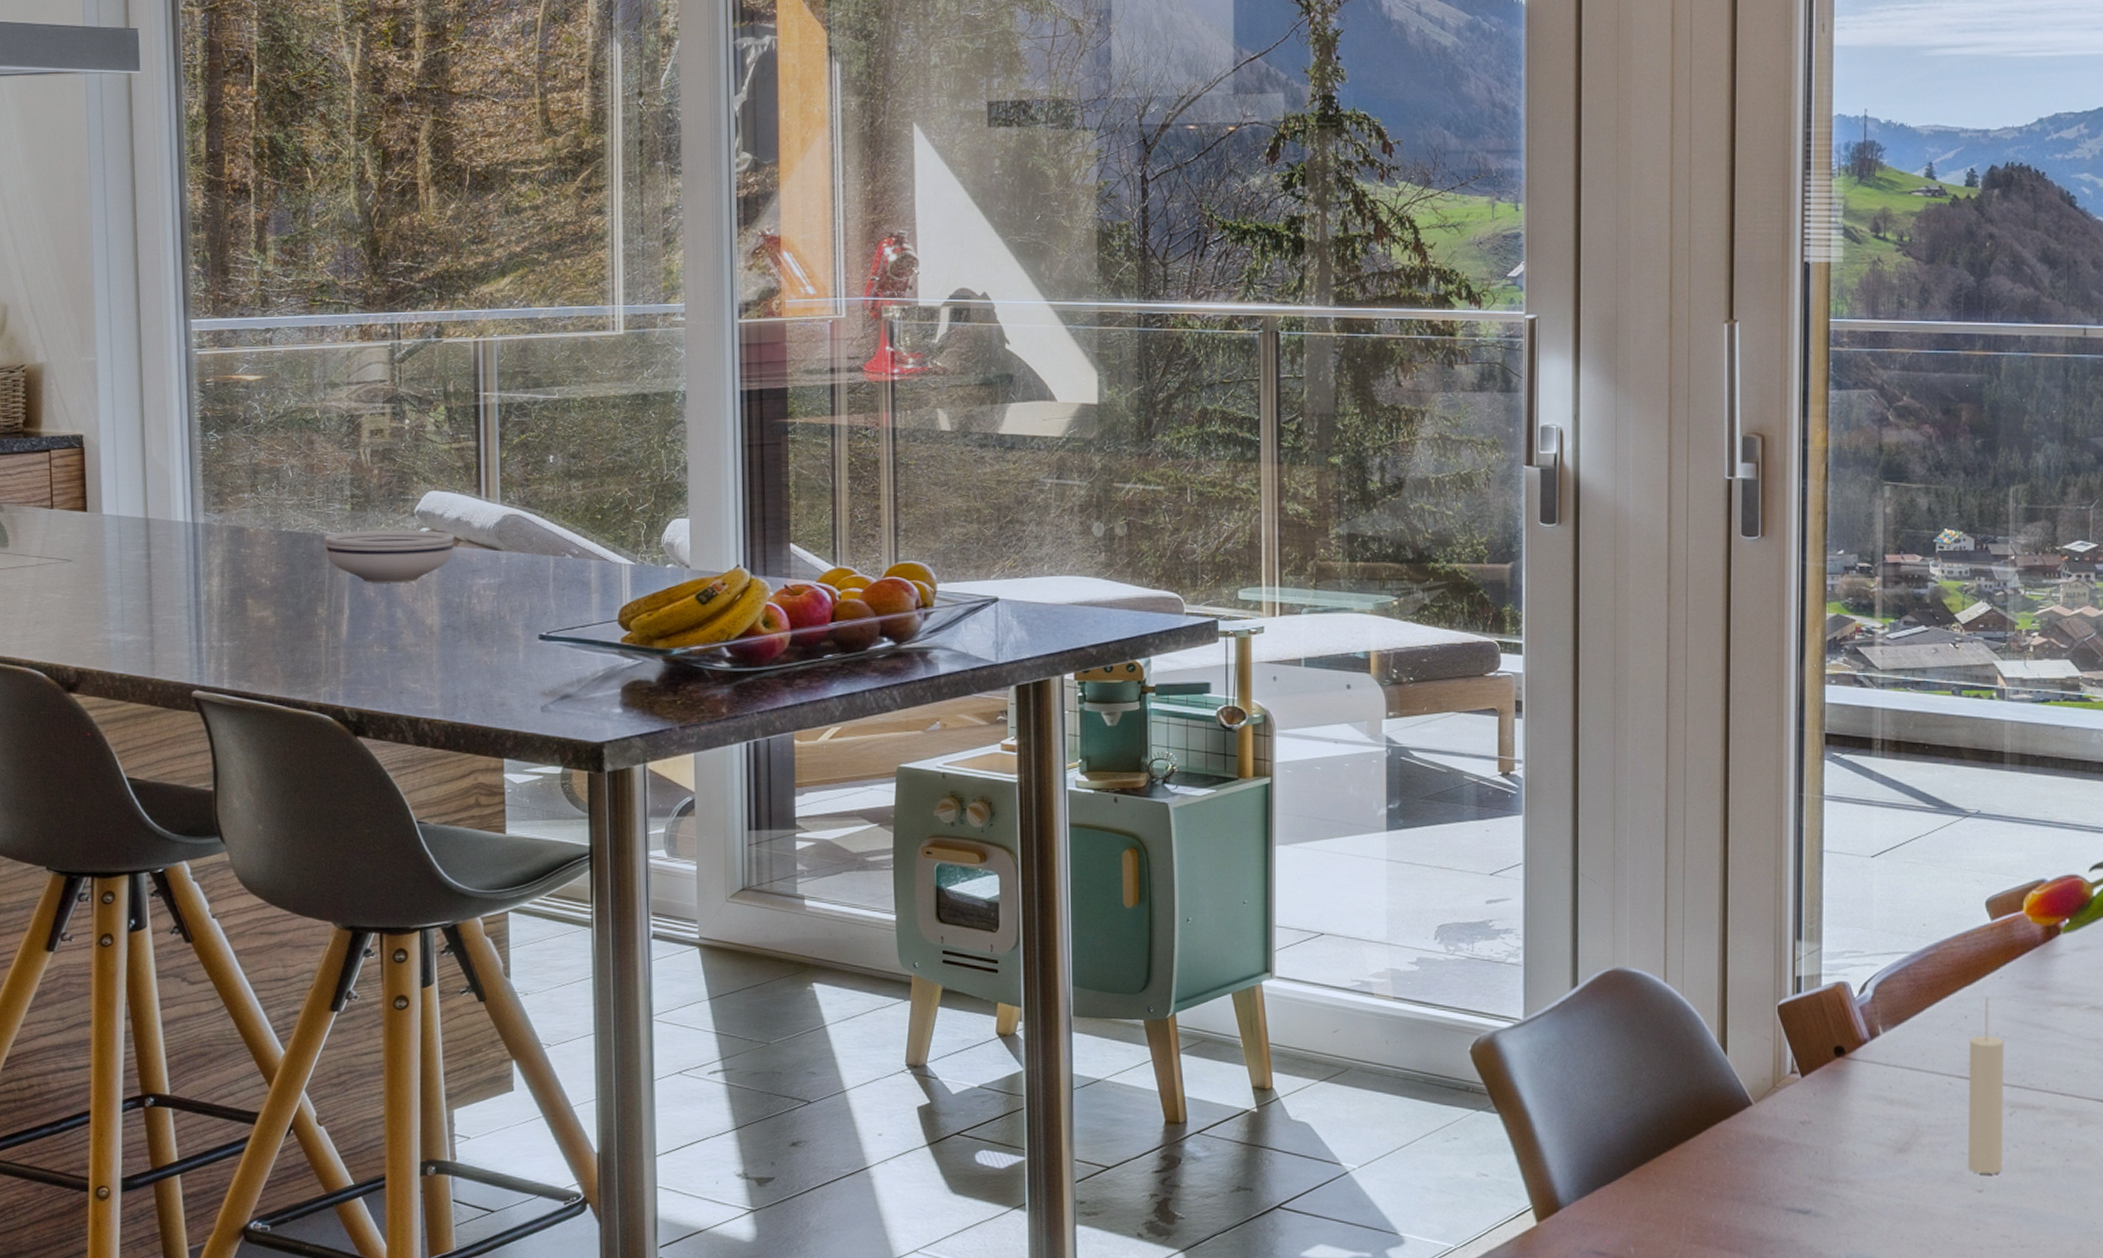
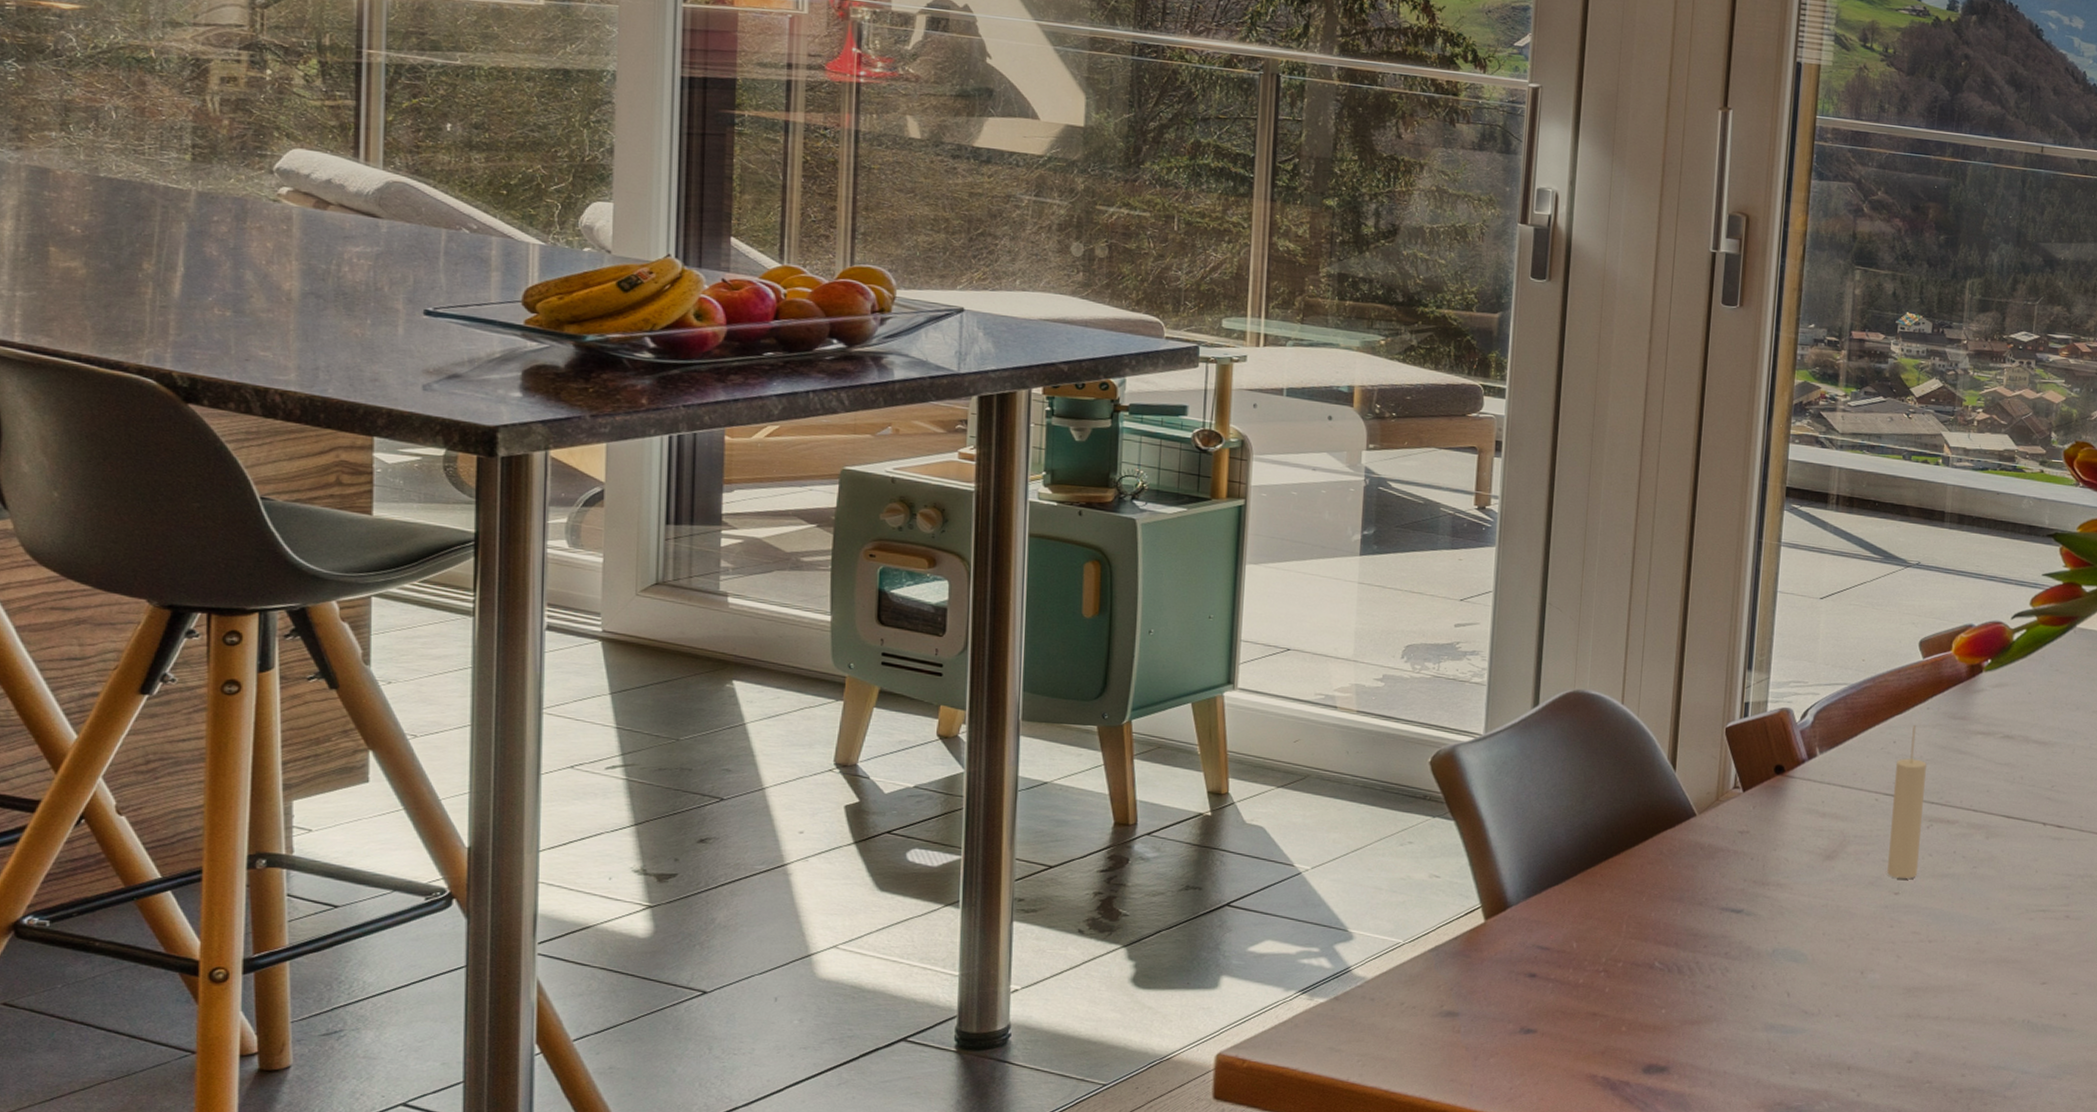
bowl: present [324,530,455,583] -> none [155,183,324,244]

